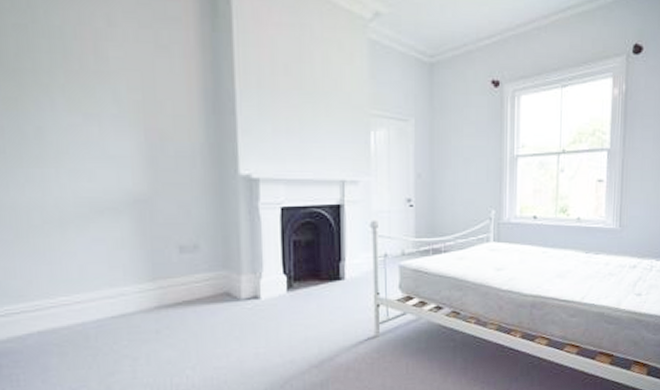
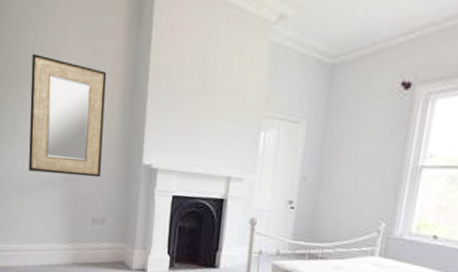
home mirror: none [59,42,184,197] -> present [29,53,107,178]

